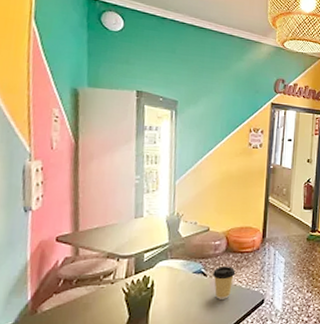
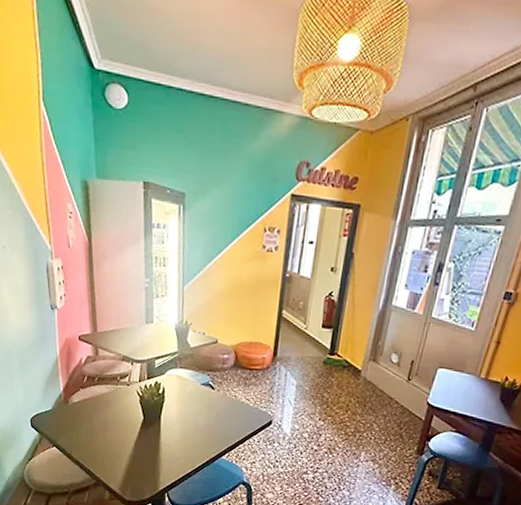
coffee cup: present [213,267,236,299] -> none [220,381,244,415]

